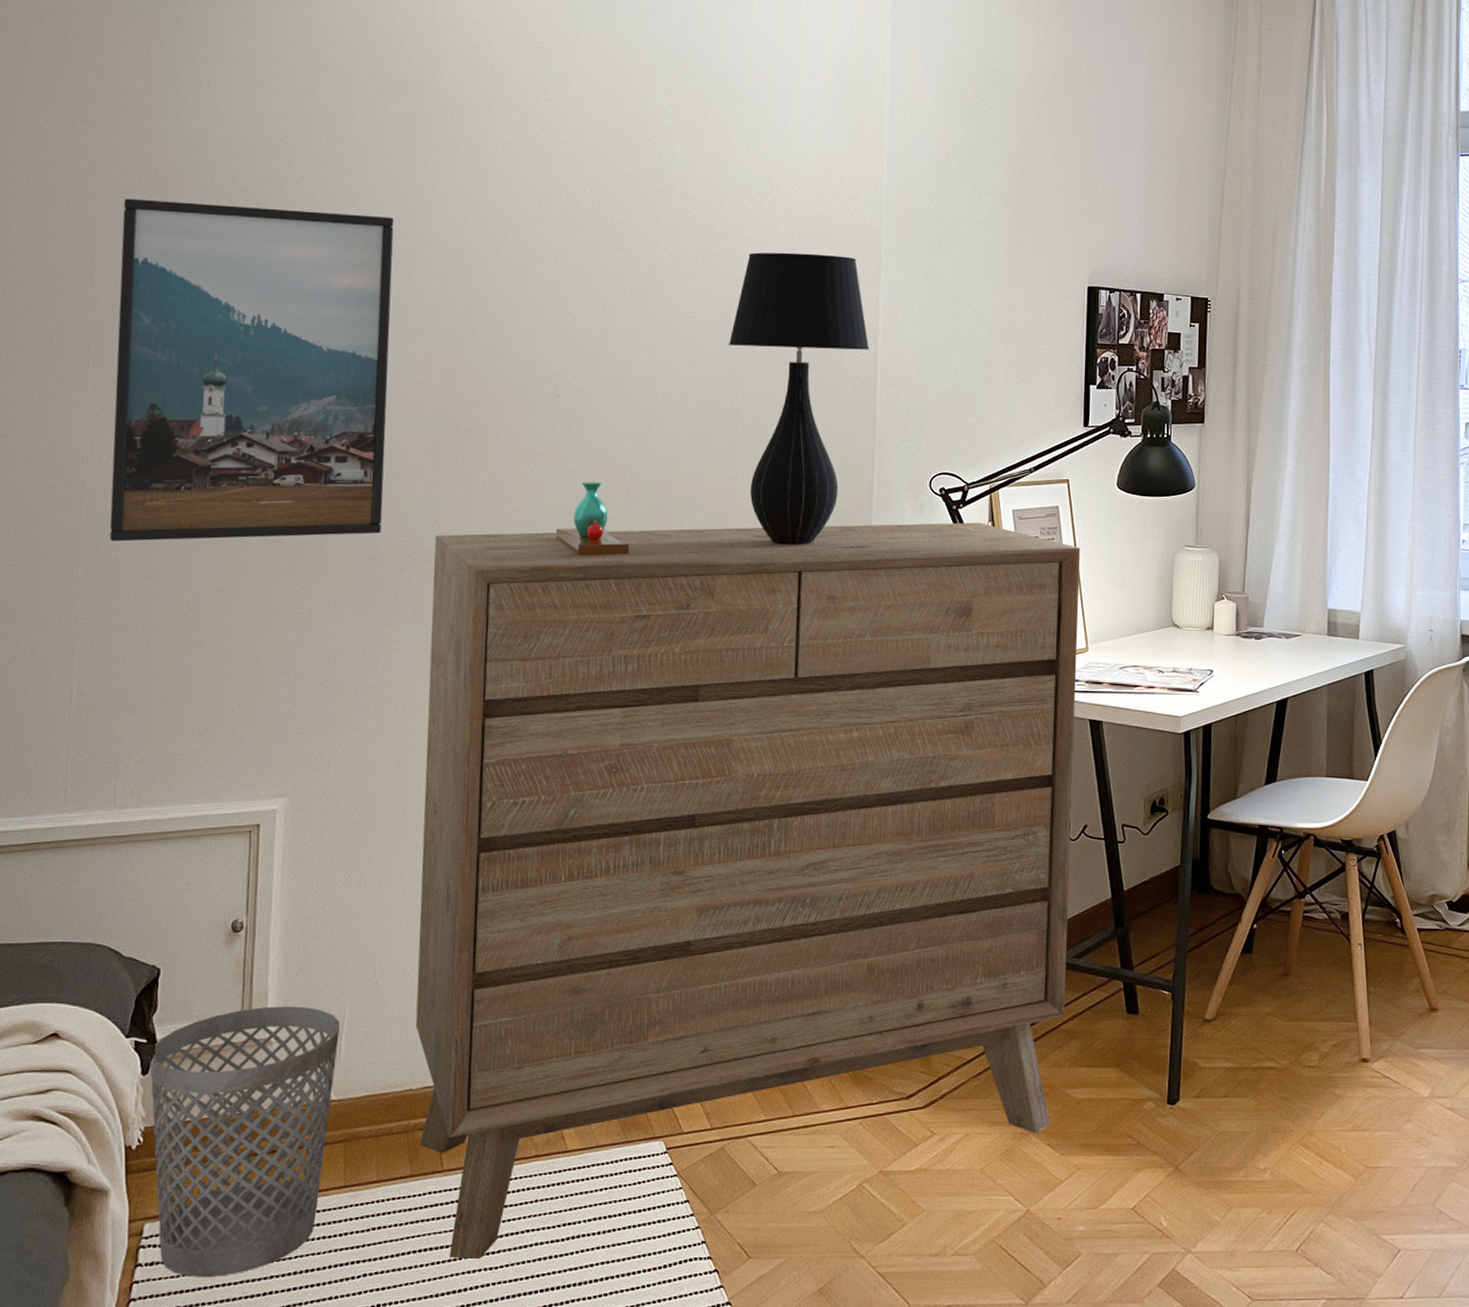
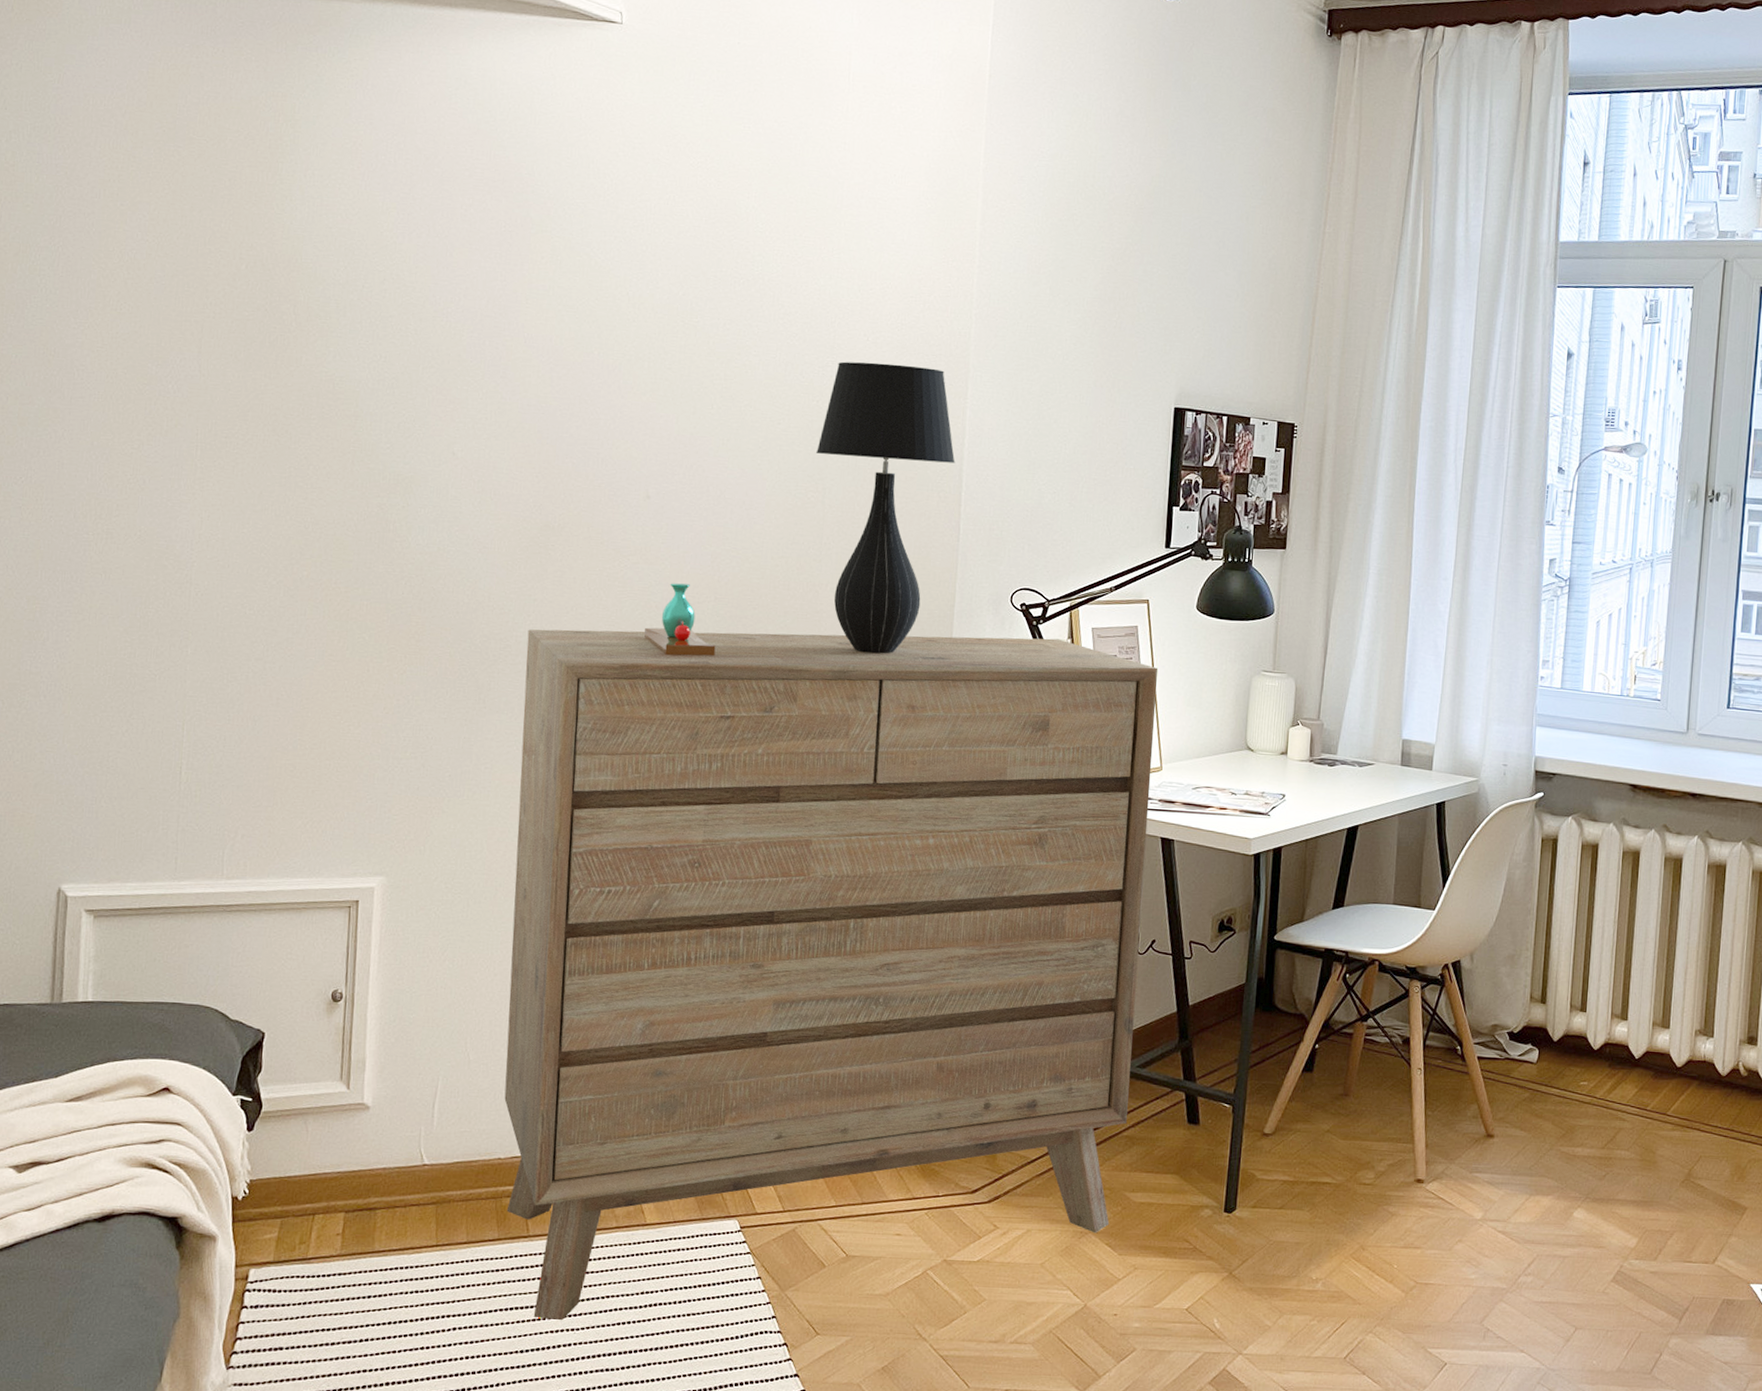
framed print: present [109,198,394,542] -> none [217,286,492,626]
wastebasket: present [149,1006,340,1278] -> none [254,1073,433,1323]

